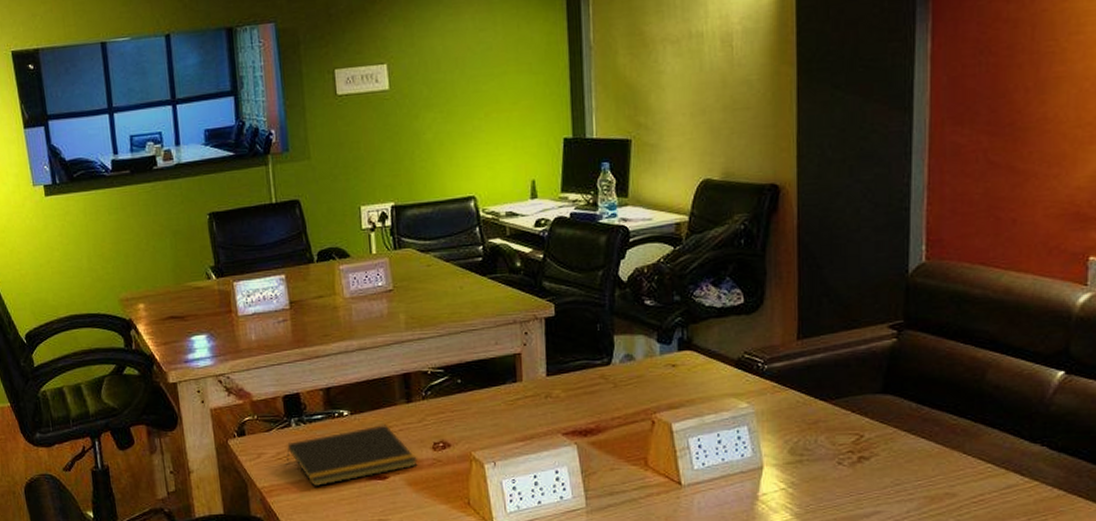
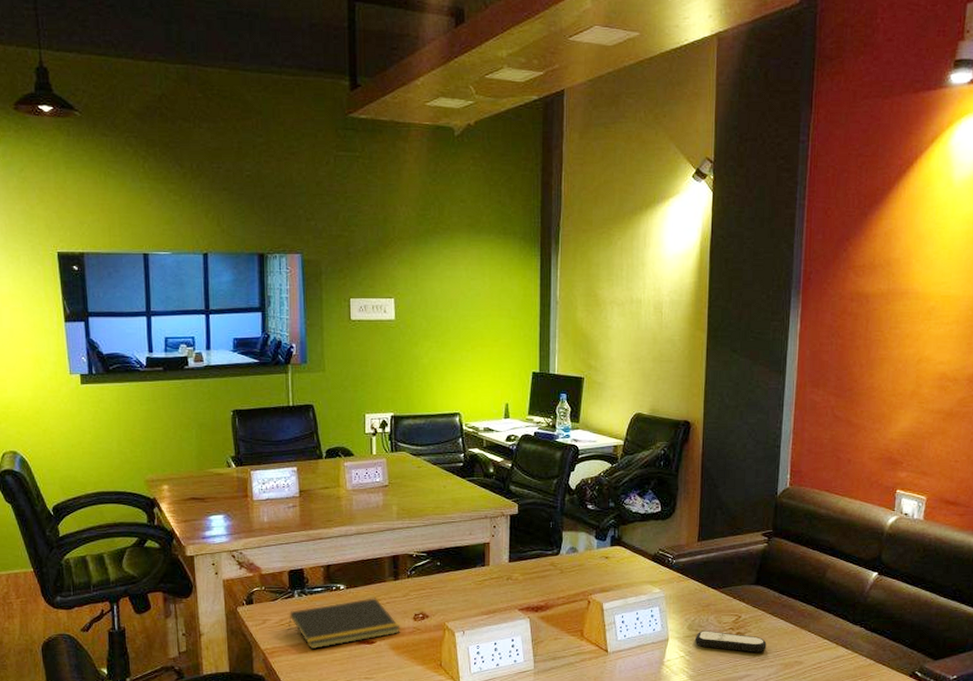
remote control: none [800,455,902,482] -> present [695,631,767,652]

